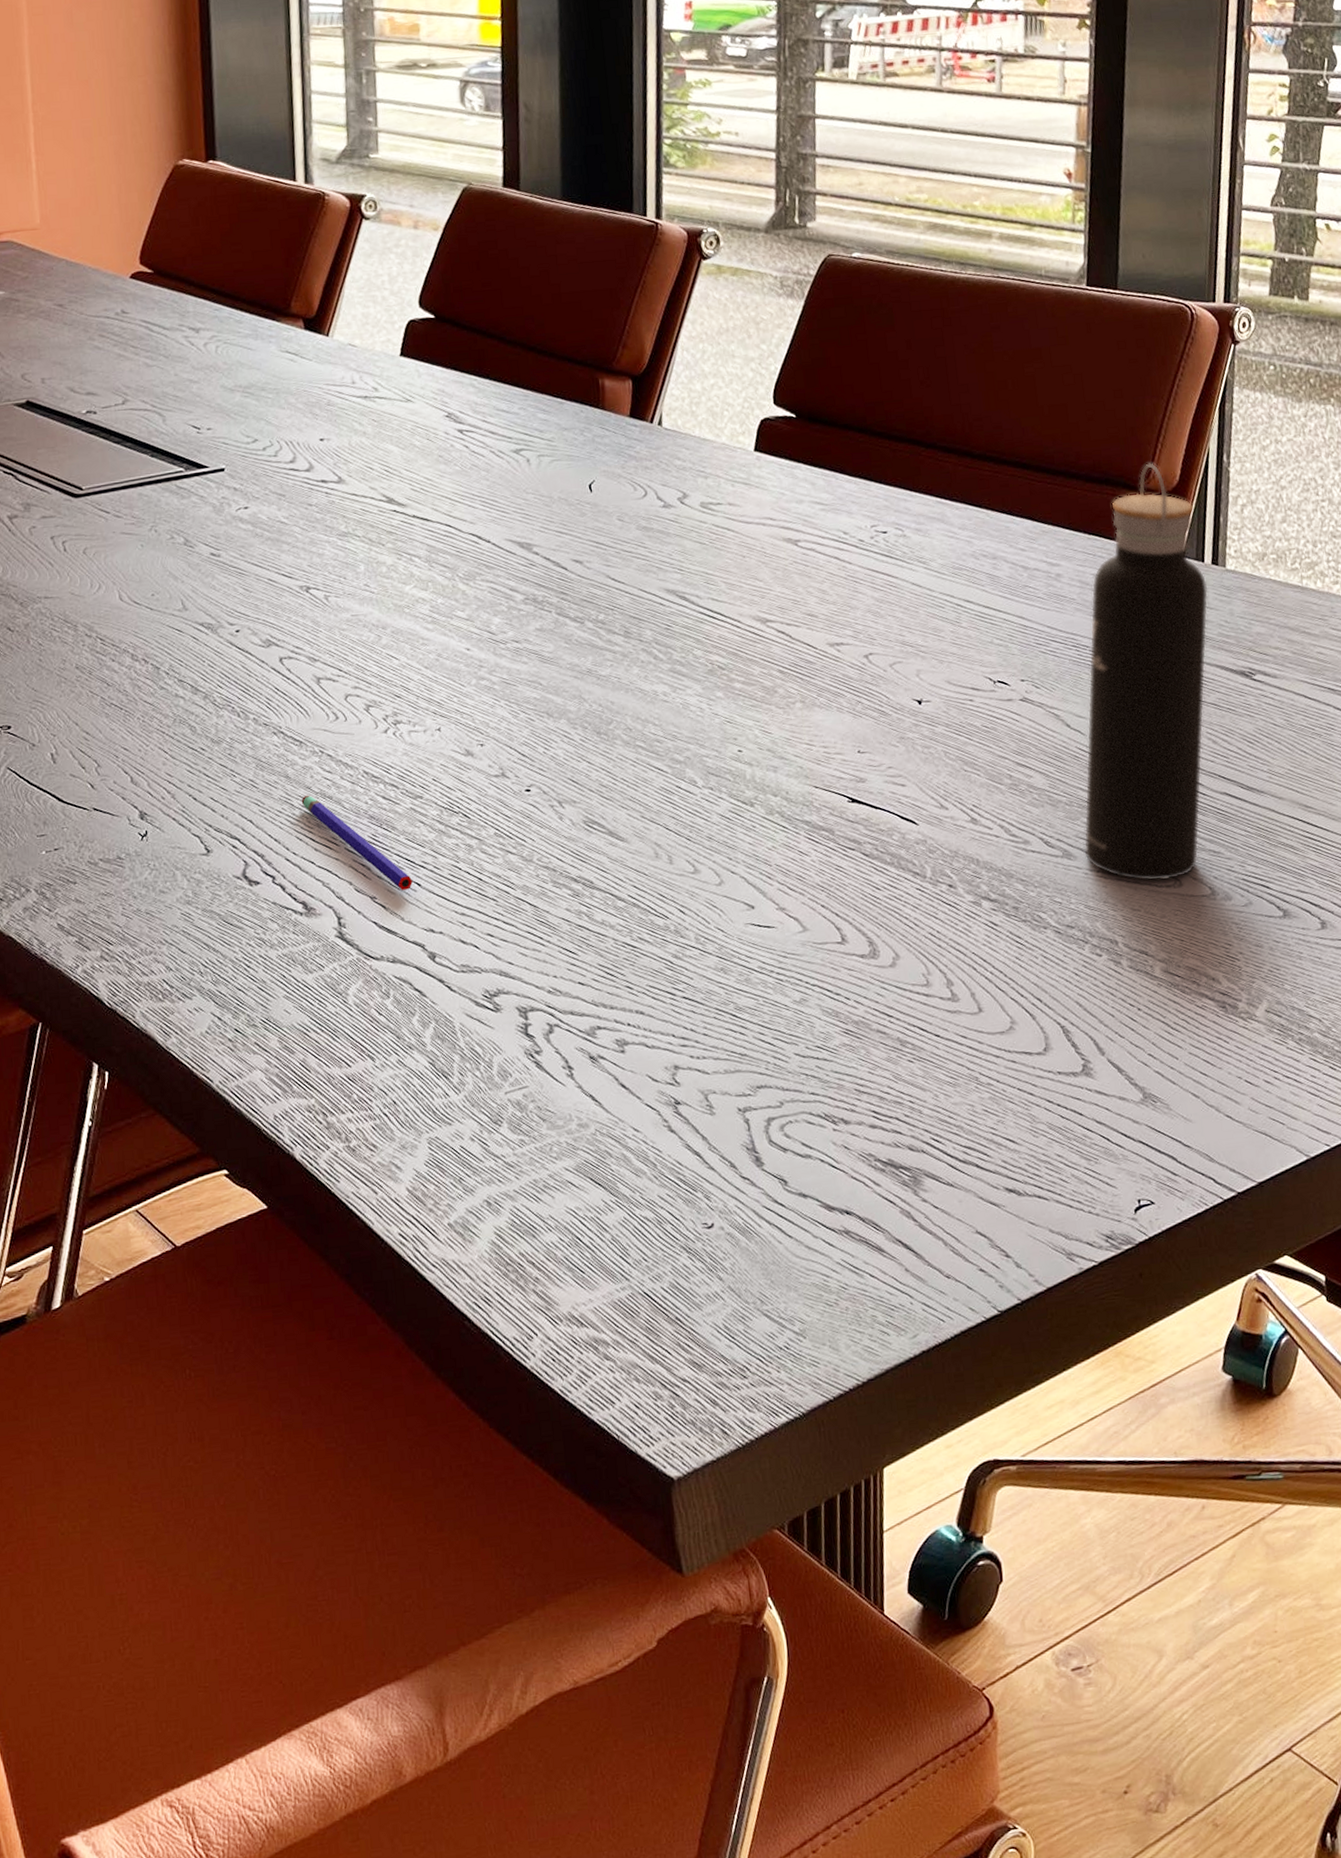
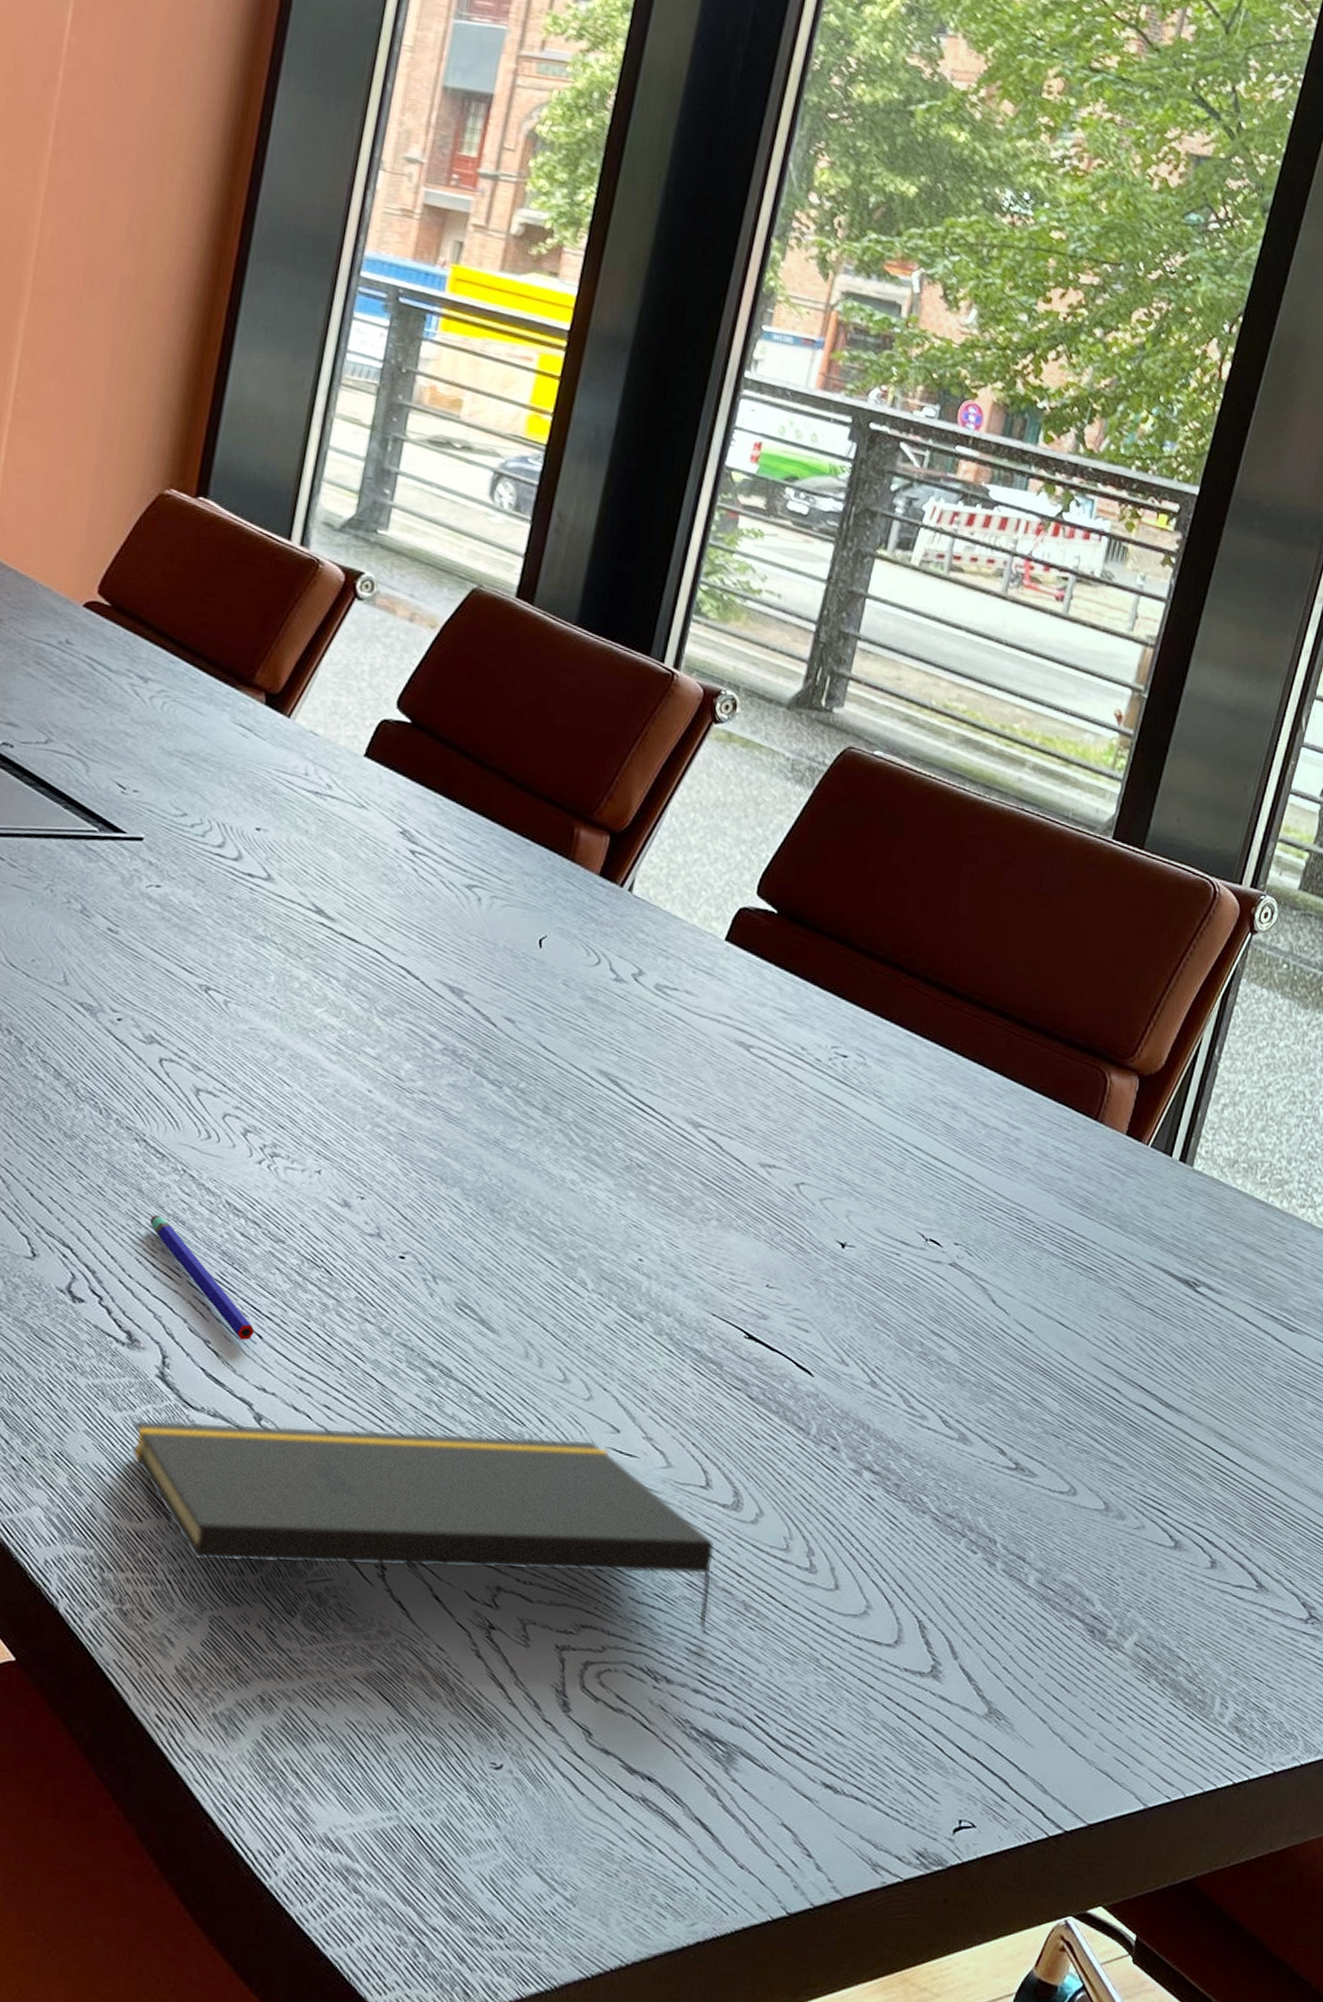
notepad: none [326,921,873,1091] -> present [131,1420,714,1636]
water bottle: present [1084,463,1208,881] -> none [982,1040,1173,1486]

